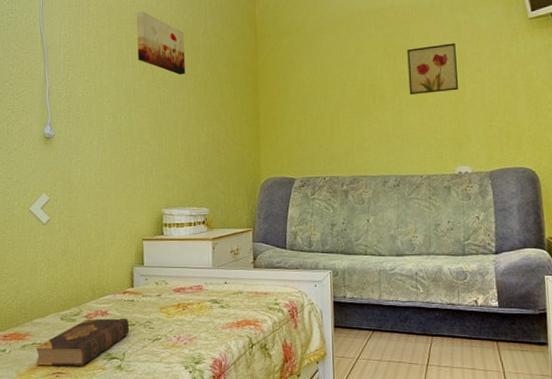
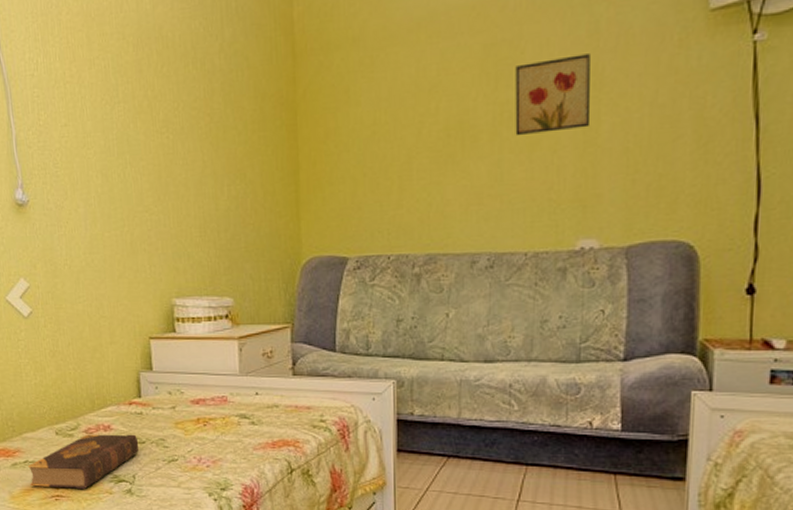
wall art: present [137,11,185,75] -> none [125,19,196,114]

